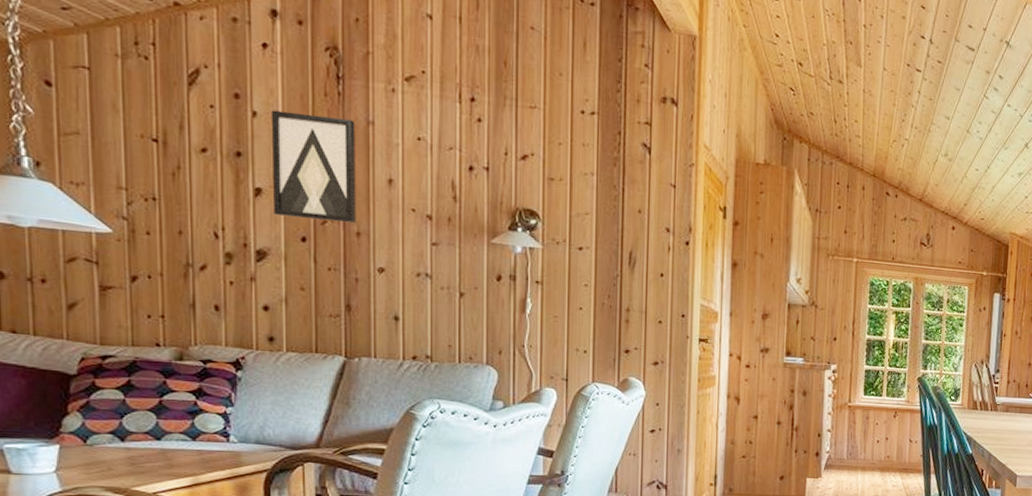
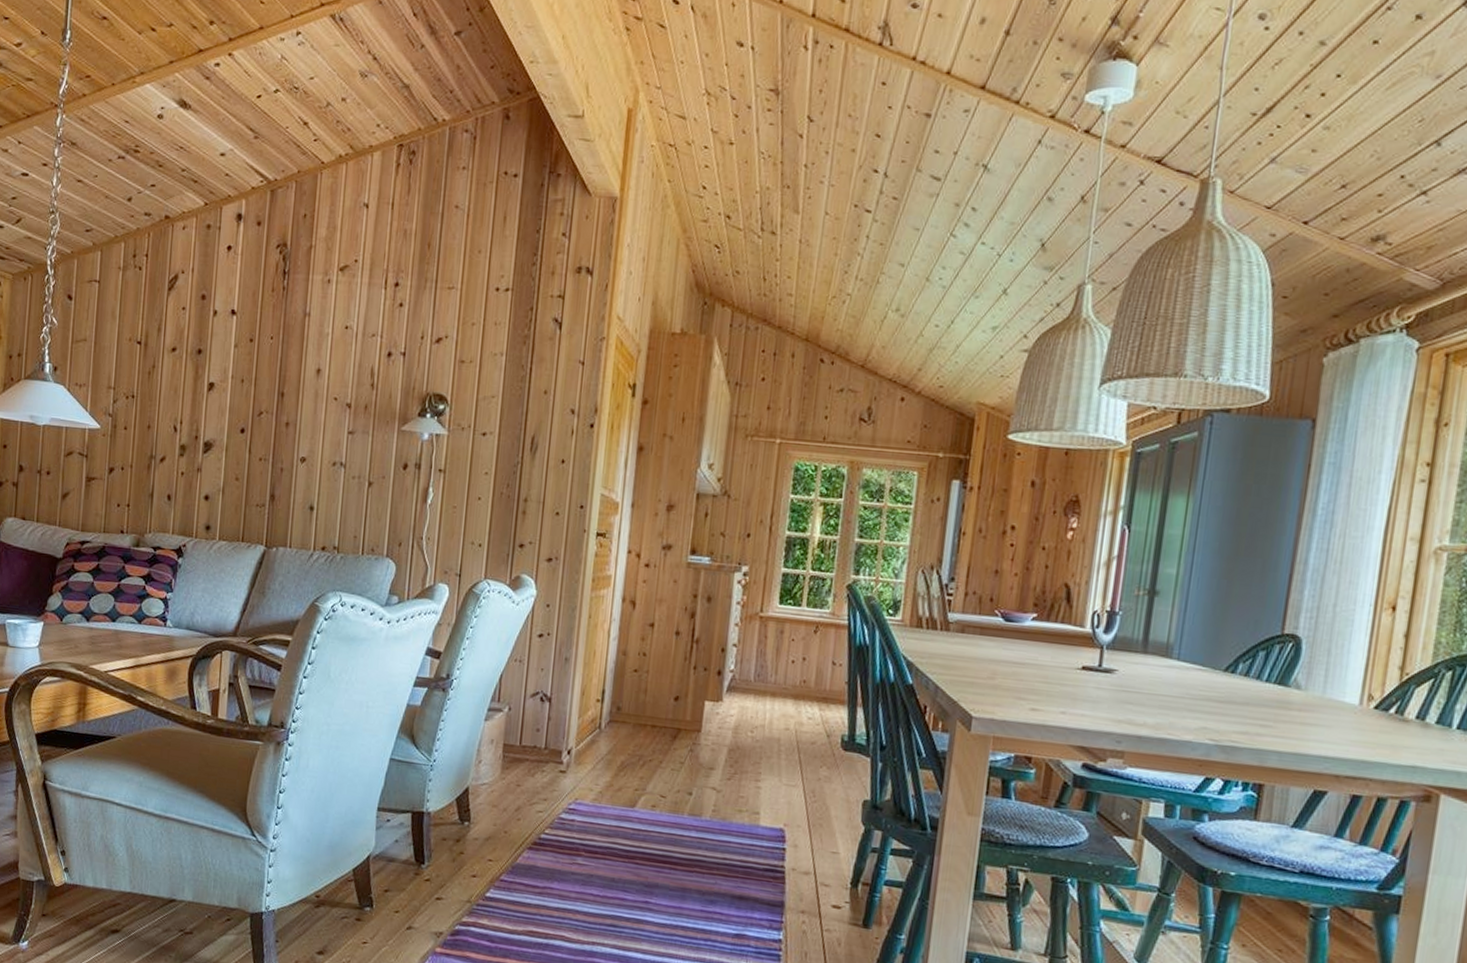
wall art: present [270,110,356,224] -> none [221,308,295,414]

